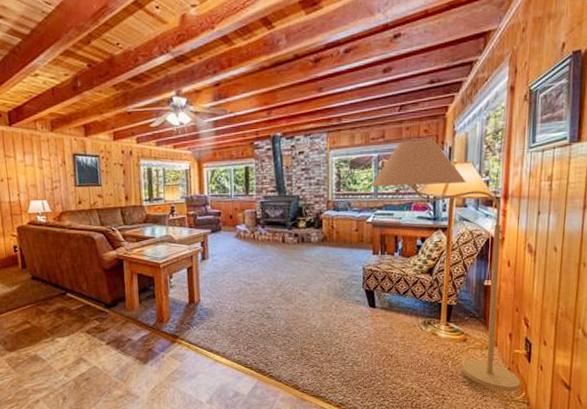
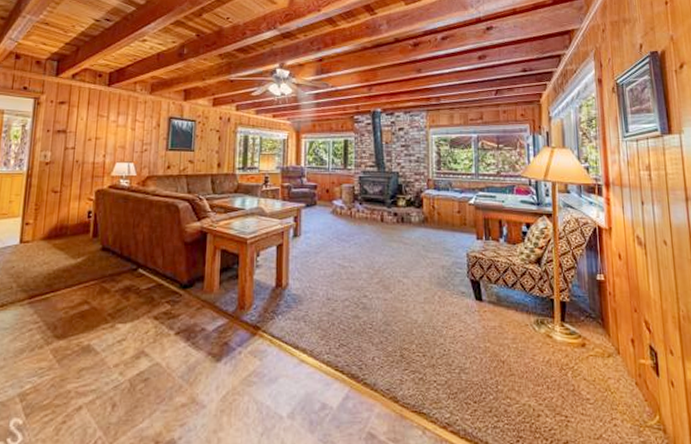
floor lamp: present [370,139,521,392] -> none [471,123,653,415]

